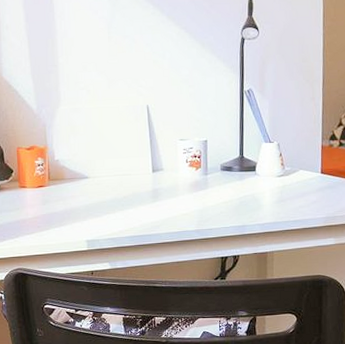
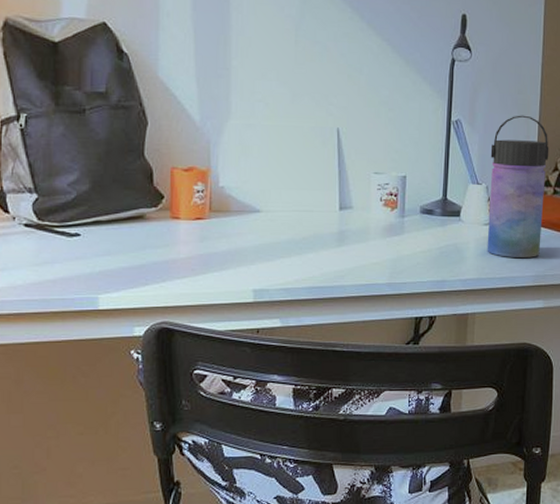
water bottle: none [280,80,334,203] -> present [487,115,549,258]

